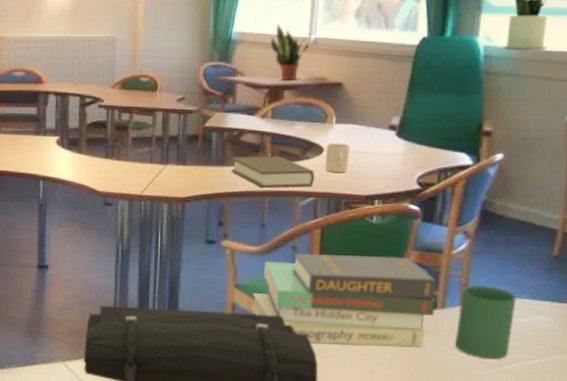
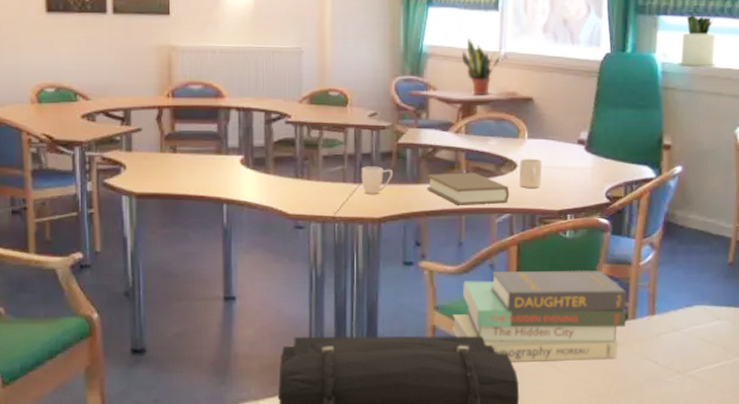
mug: none [167,148,198,175] -> present [361,166,392,194]
cup: present [455,284,517,359] -> none [645,294,698,365]

